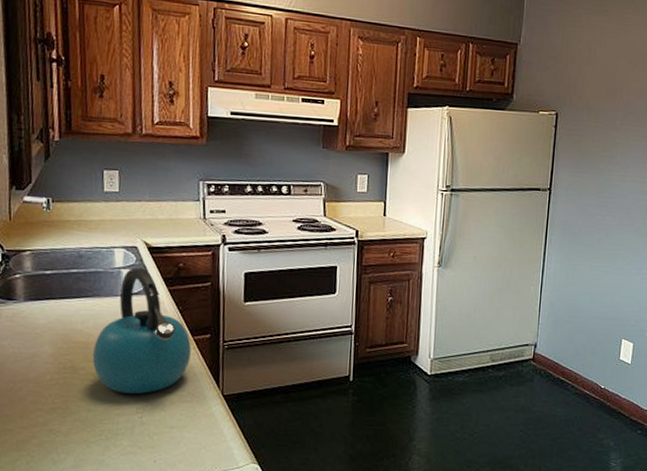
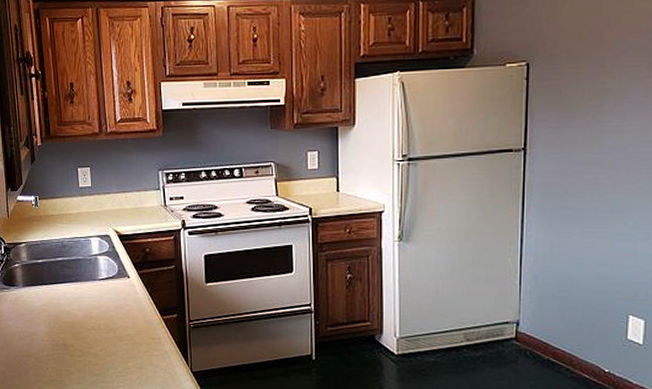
kettle: present [92,267,191,395] -> none [79,254,161,370]

